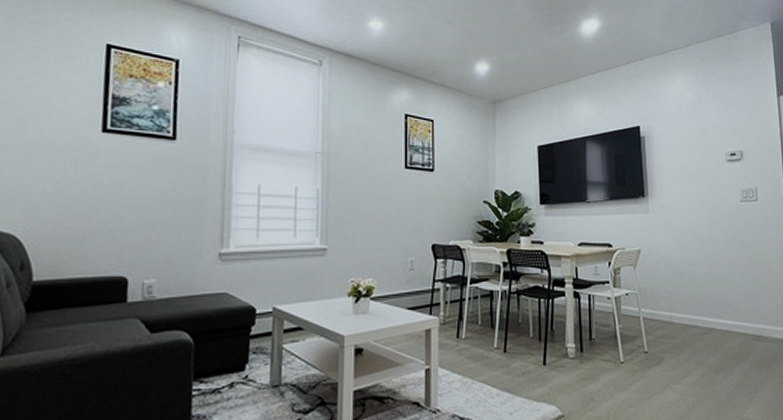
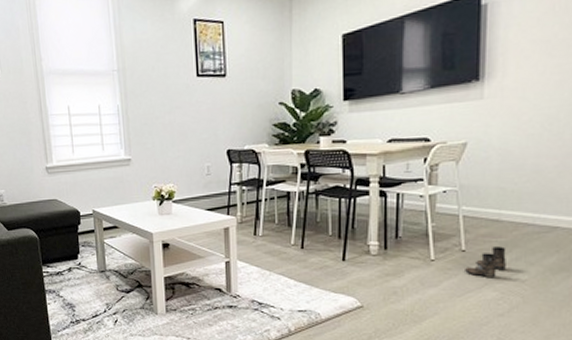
boots: none [649,347,681,378] -> present [465,246,506,277]

